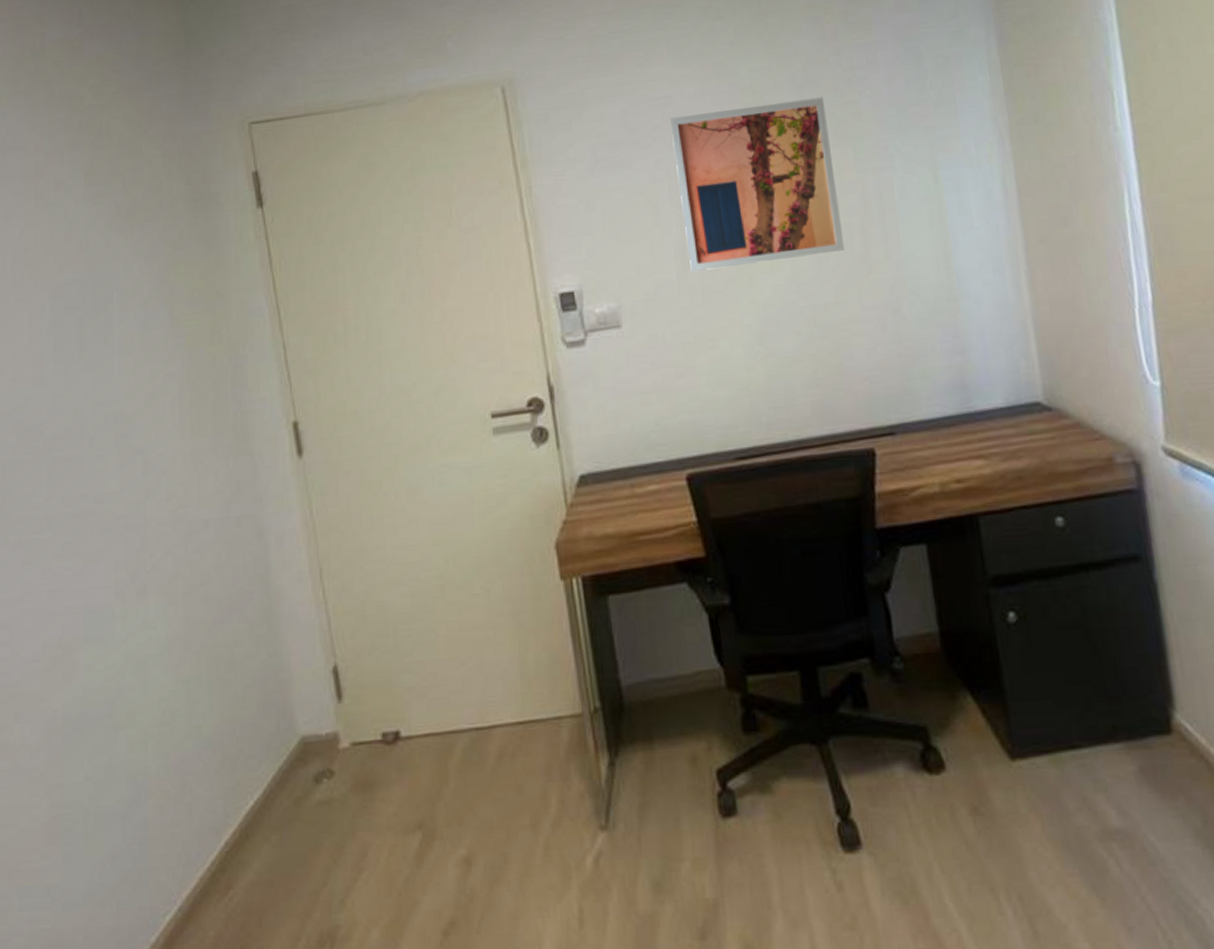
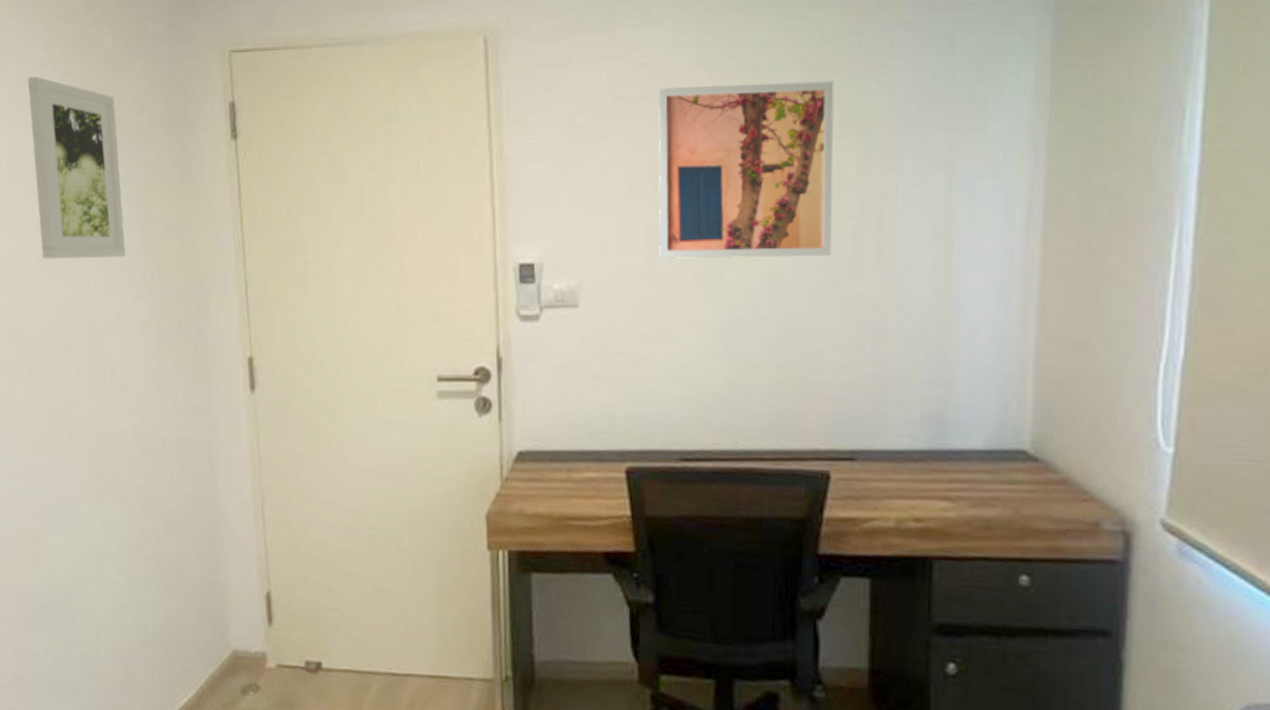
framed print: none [32,167,152,351] -> present [28,77,126,259]

